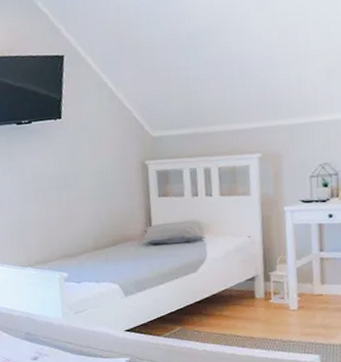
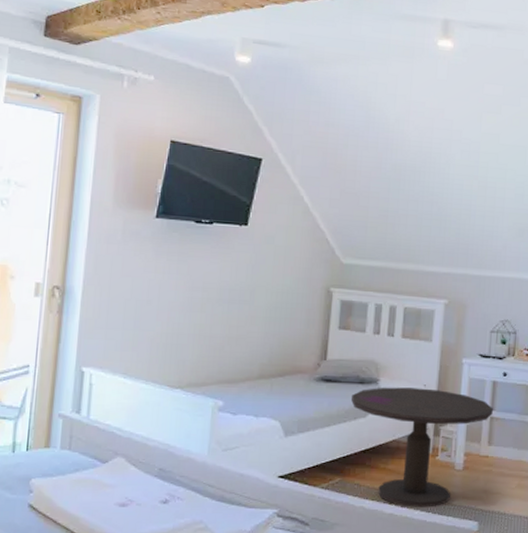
side table: none [179,239,322,347] -> present [350,387,493,507]

